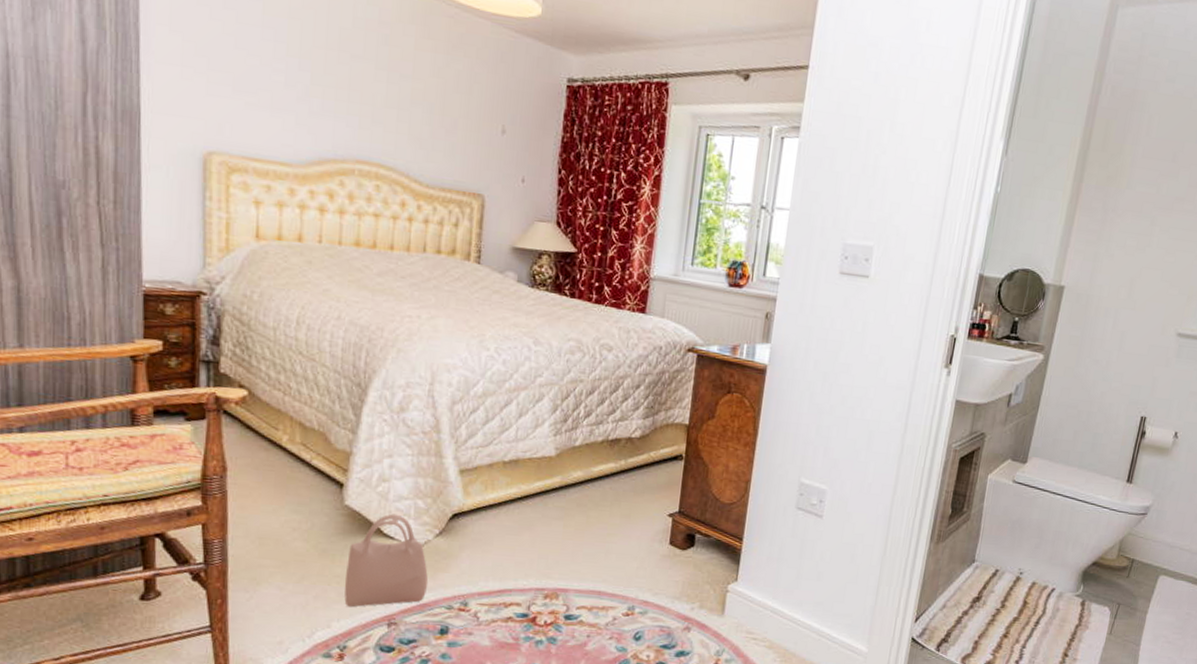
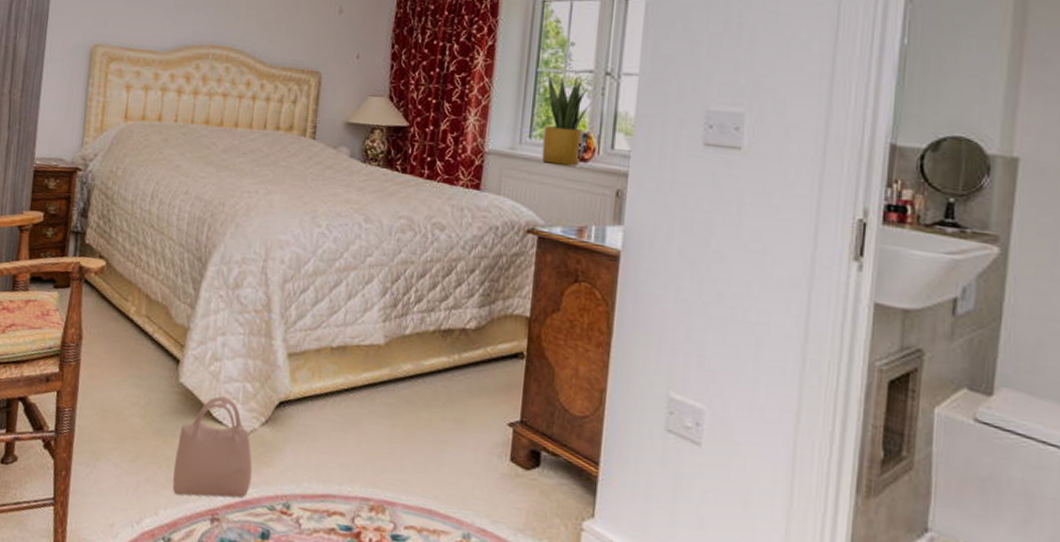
planter: none [702,208,749,292] -> present [541,75,592,166]

